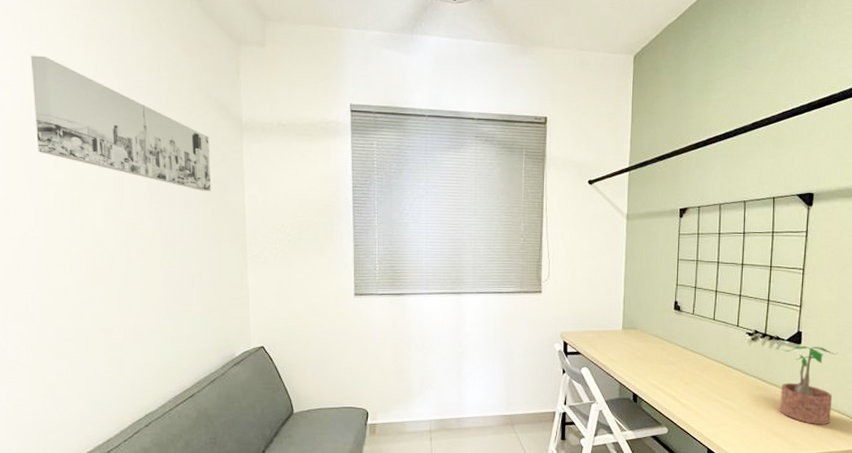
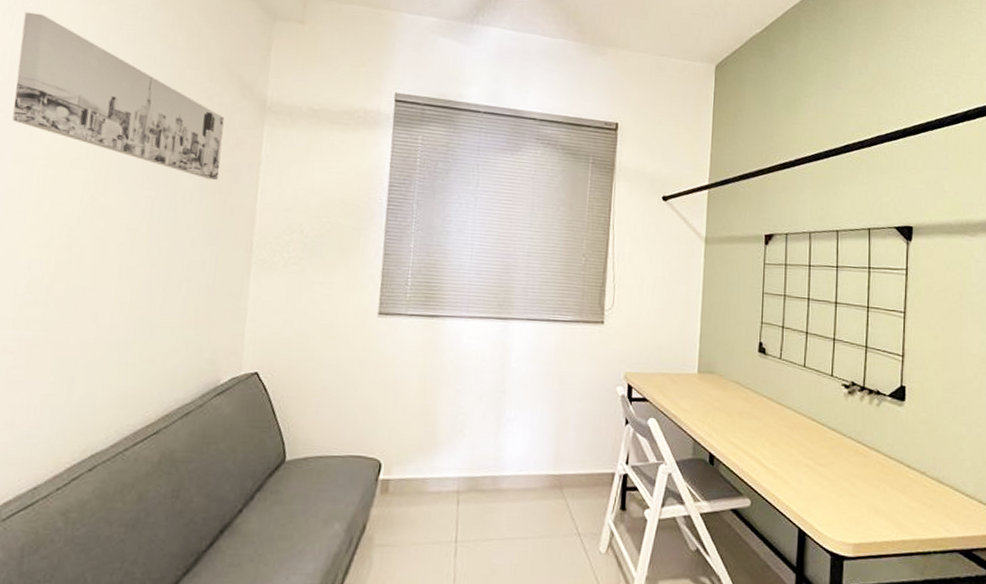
potted plant: present [780,345,838,425] -> none [883,403,948,504]

